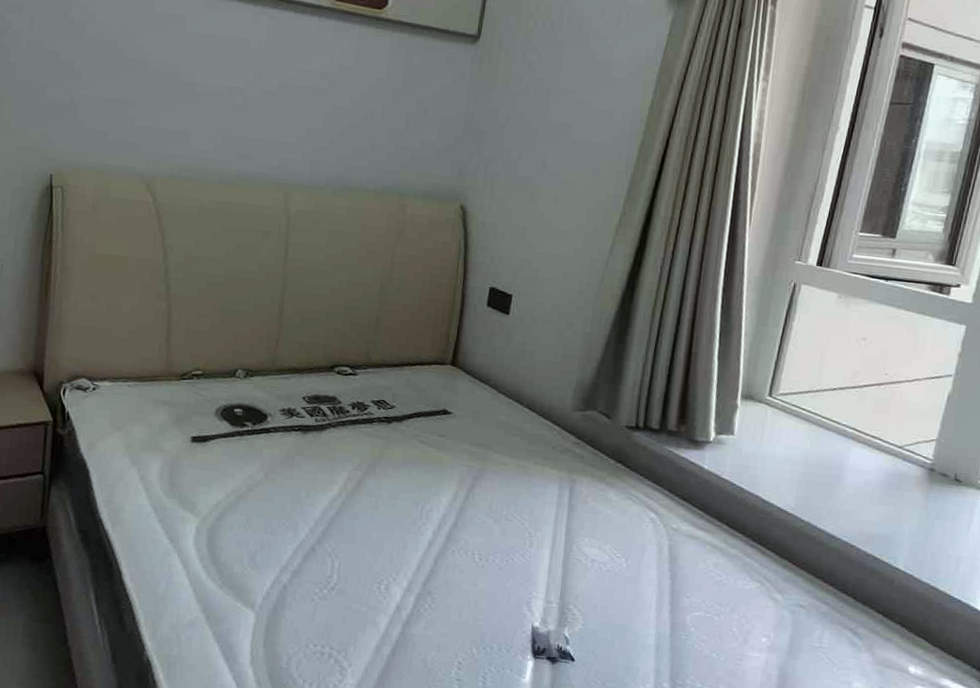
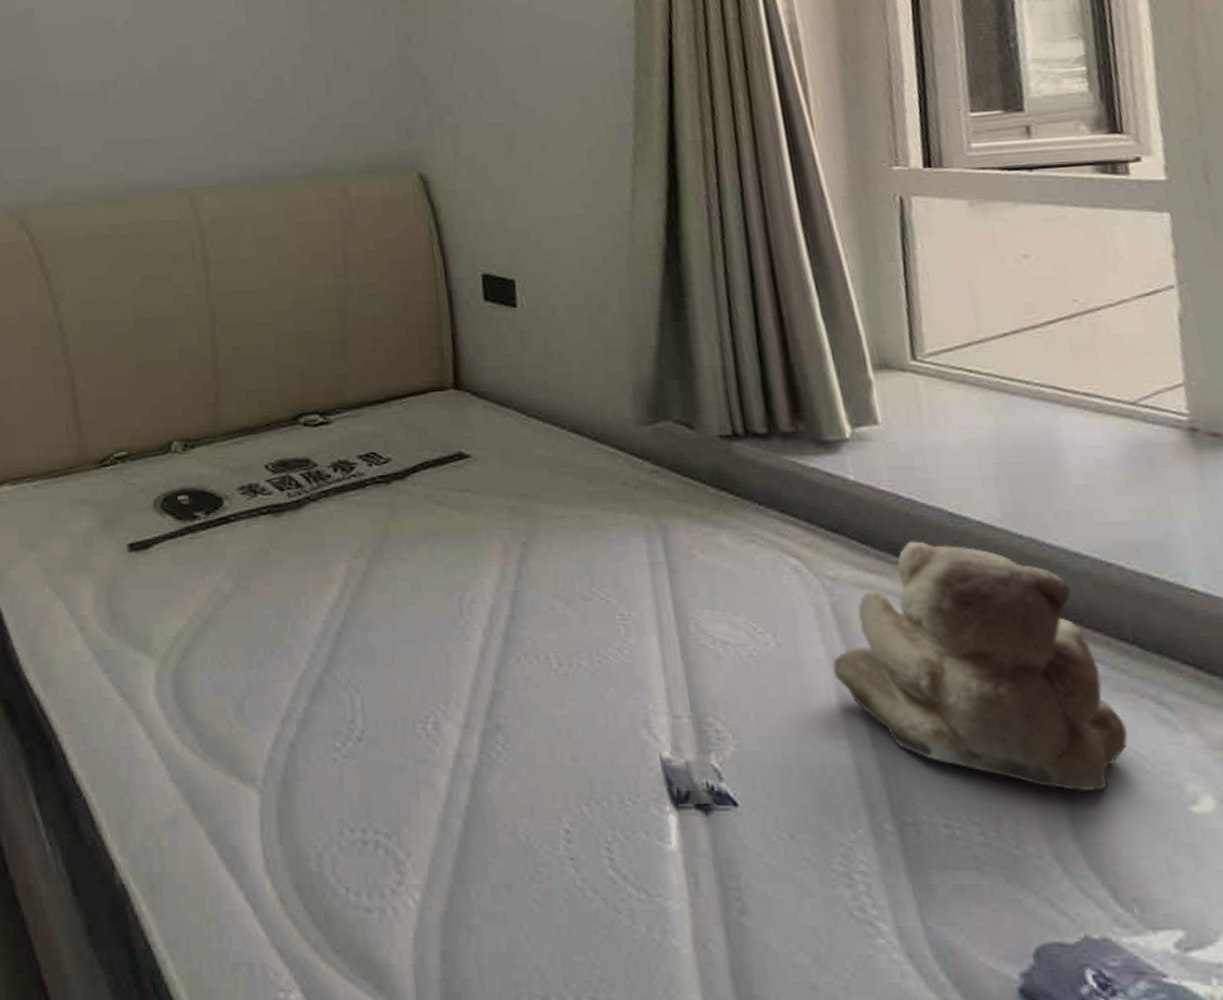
teddy bear: none [658,513,830,680] -> present [832,541,1129,791]

